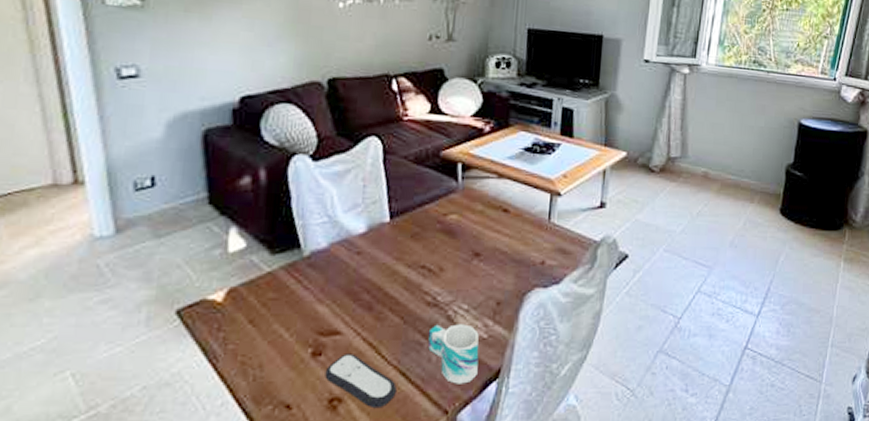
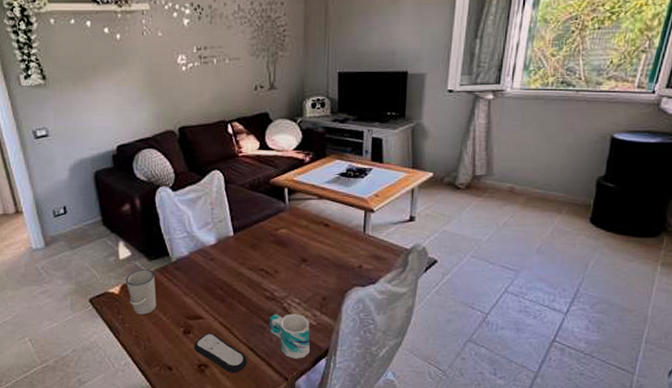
cup: none [234,267,278,331] -> present [125,269,157,315]

